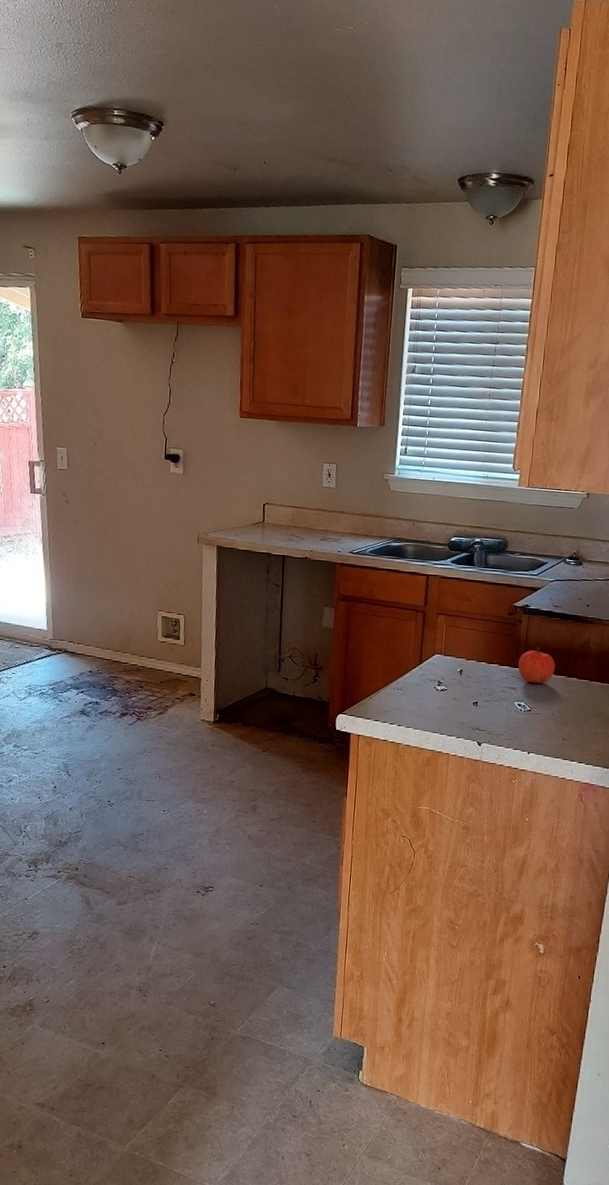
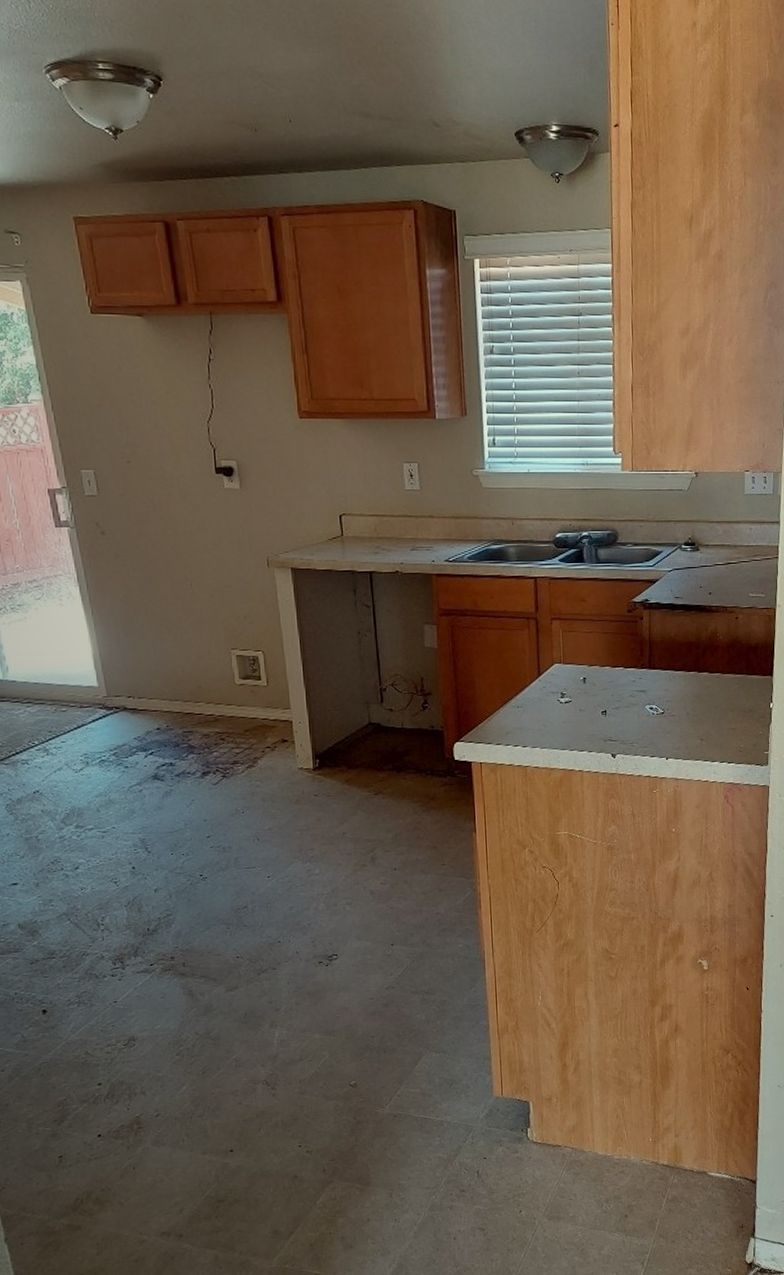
apple: present [518,647,556,684] -> none [645,644,684,683]

